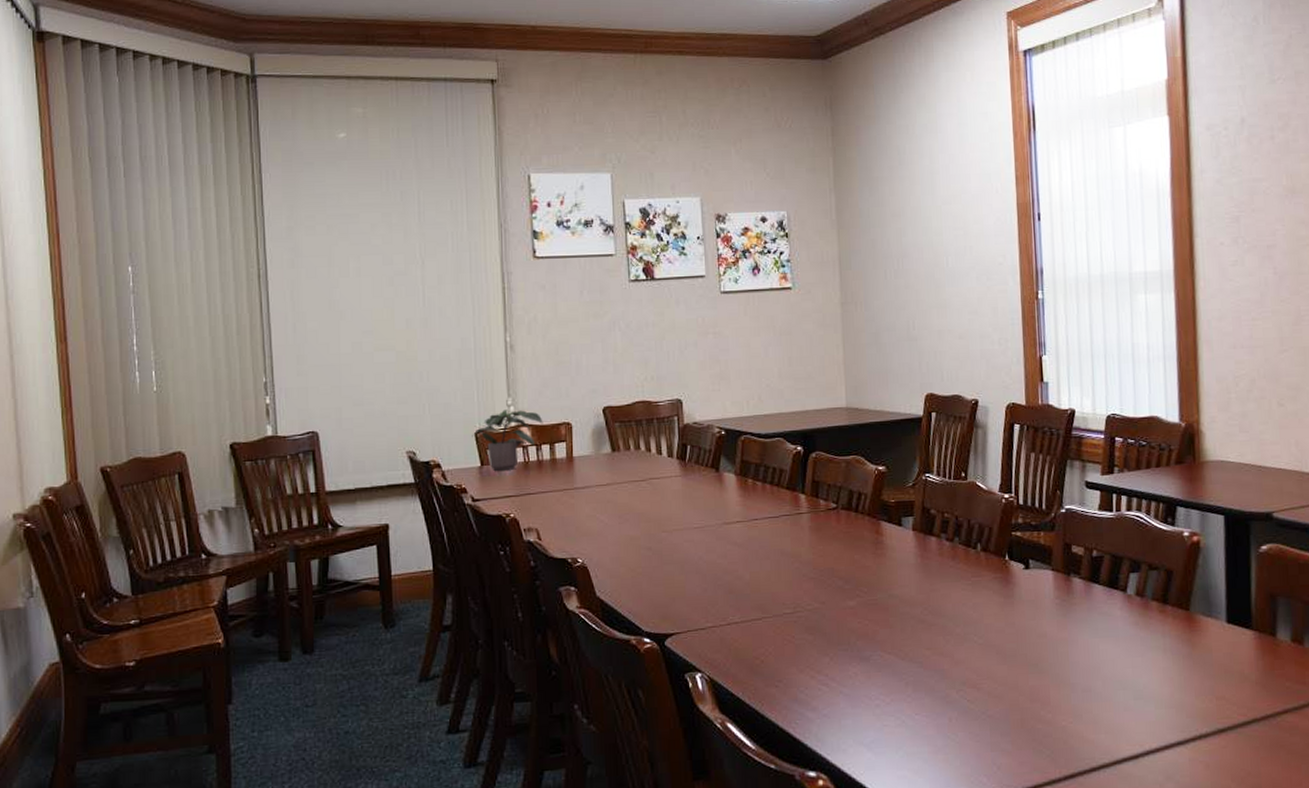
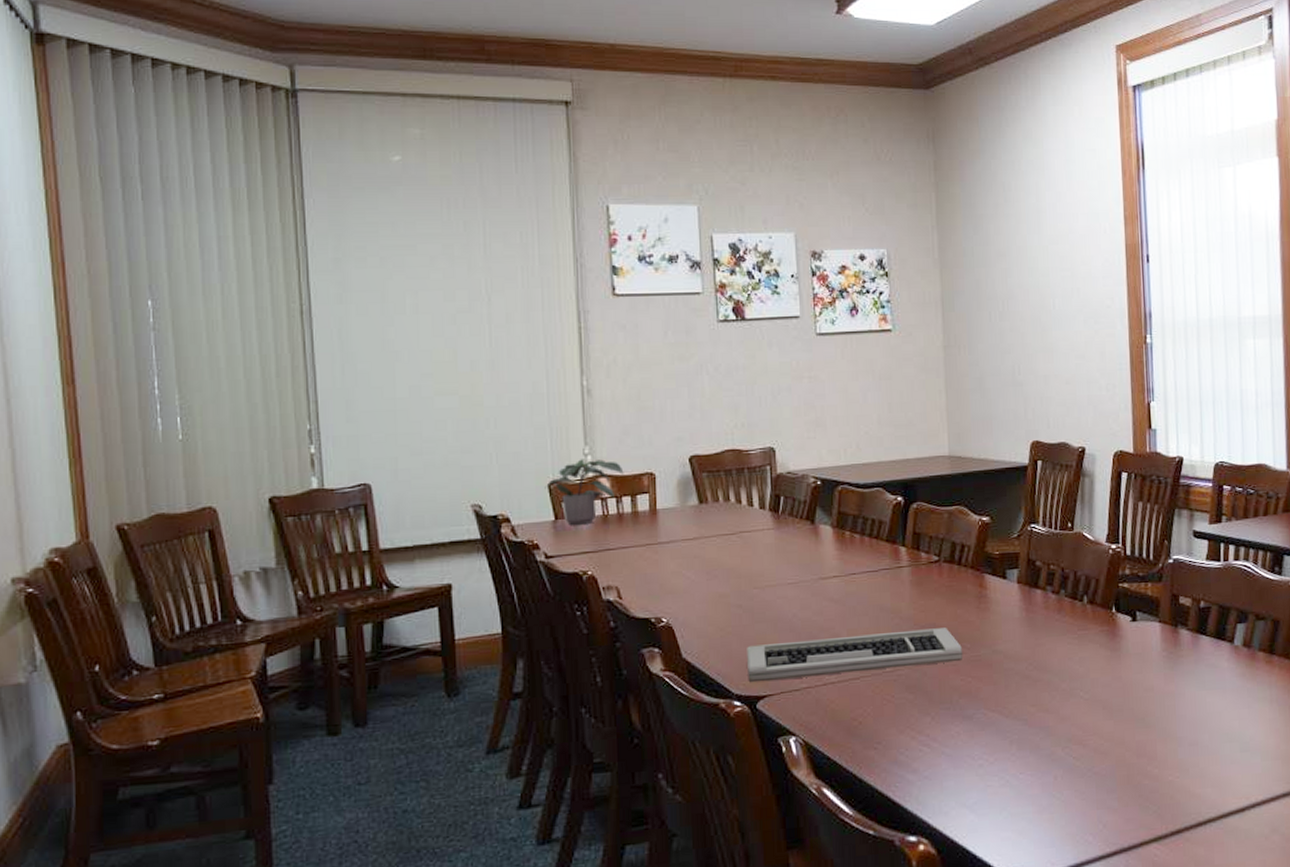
computer keyboard: none [656,572,861,621] -> present [747,628,963,683]

